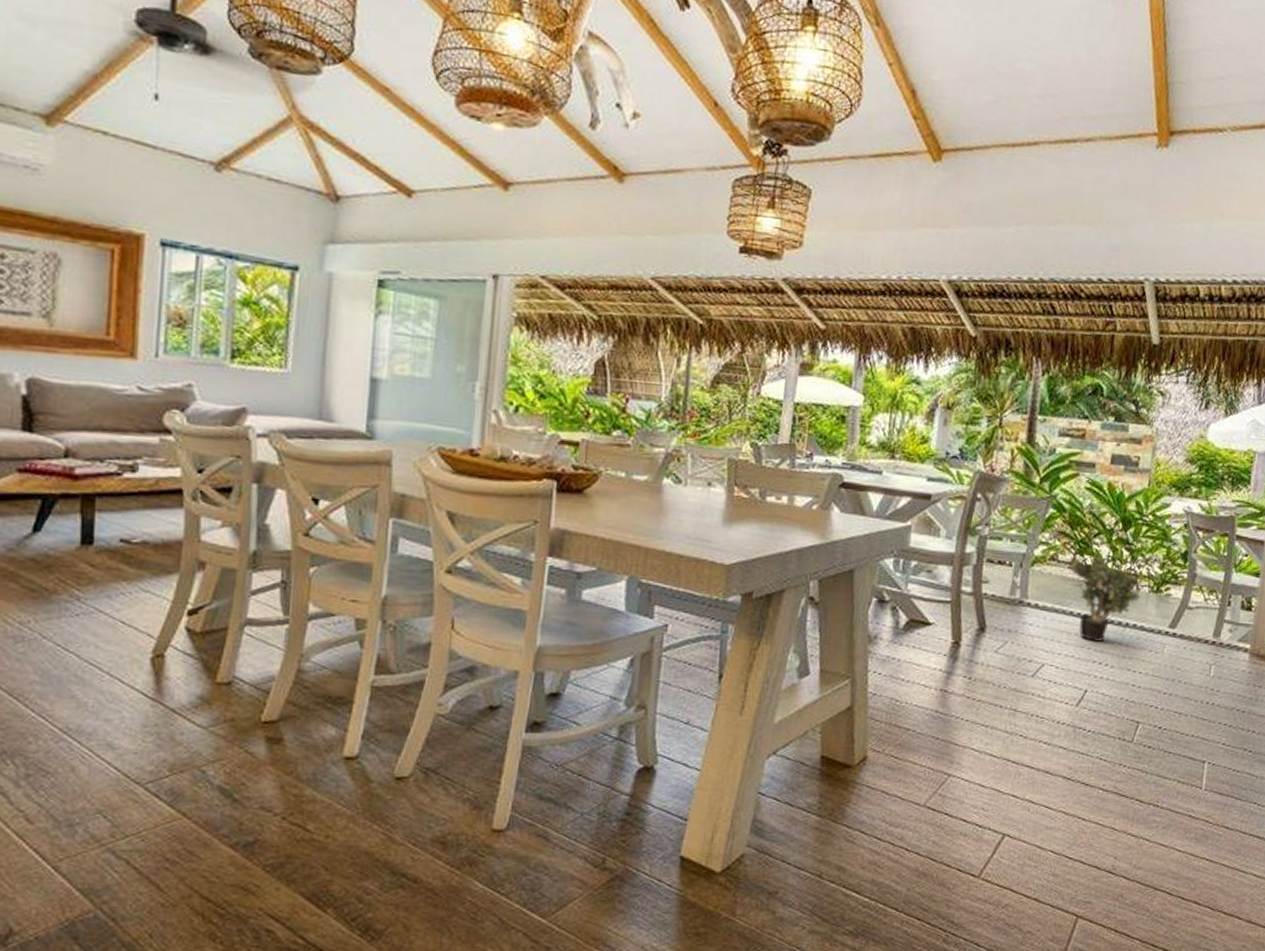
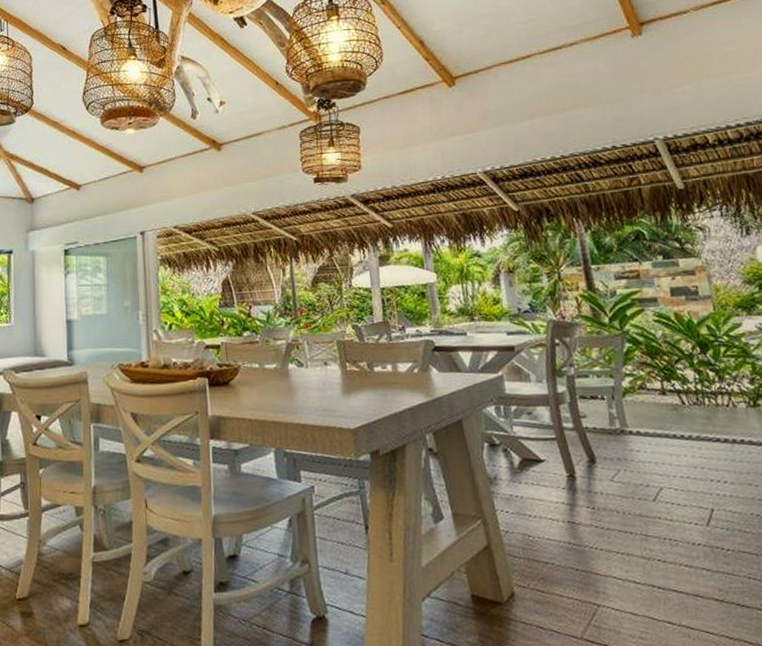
potted plant: present [1066,556,1142,643] -> none [654,380,740,462]

